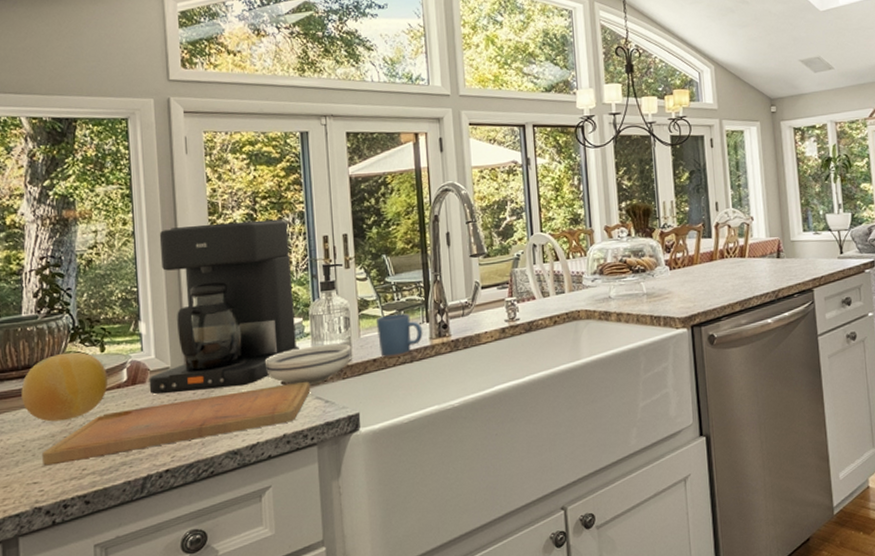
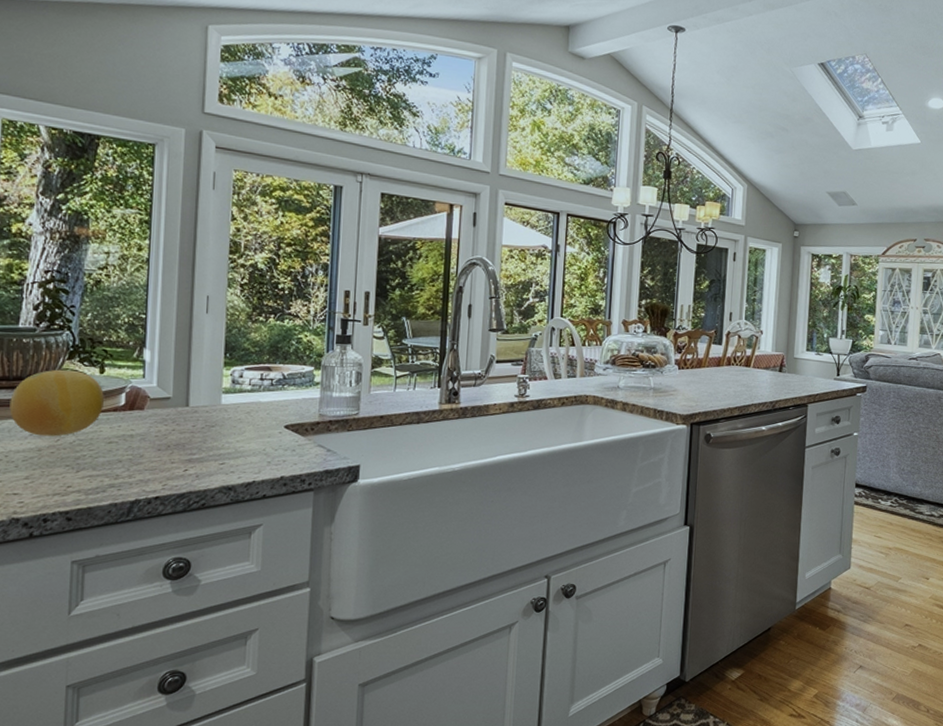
cutting board: present [42,381,311,466] -> none [25,428,314,479]
coffee maker: present [149,219,299,395] -> none [147,261,310,425]
bowl: present [264,343,352,385] -> none [270,395,360,432]
mug: present [375,313,423,358] -> none [387,375,433,417]

